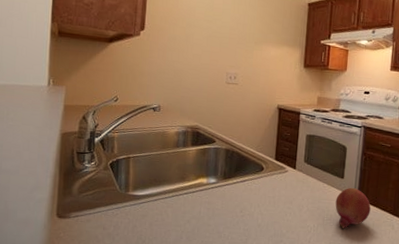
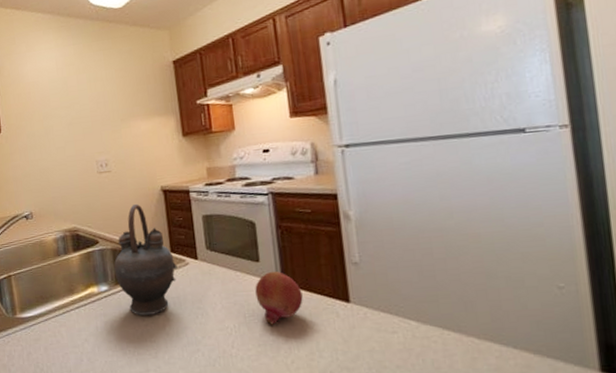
teapot: none [224,115,278,209] -> present [113,203,178,316]

